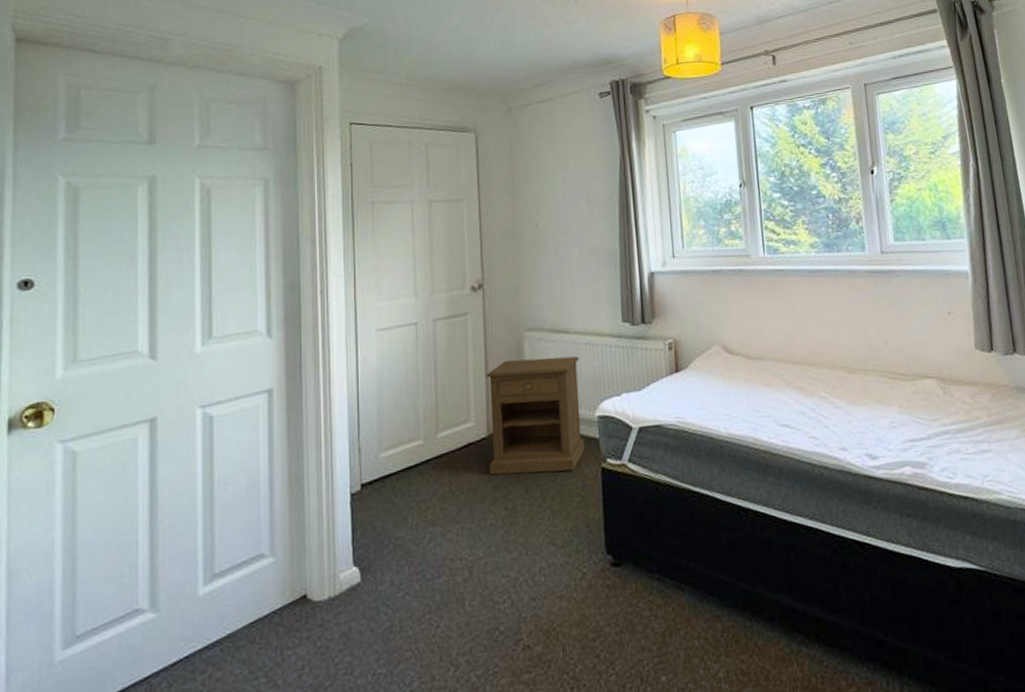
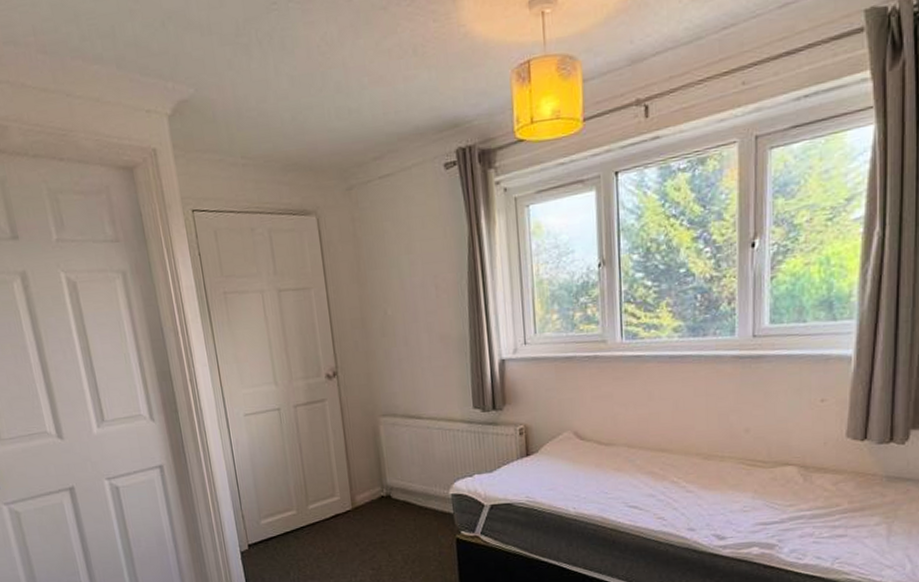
nightstand: present [486,356,585,475] -> none [346,440,441,541]

